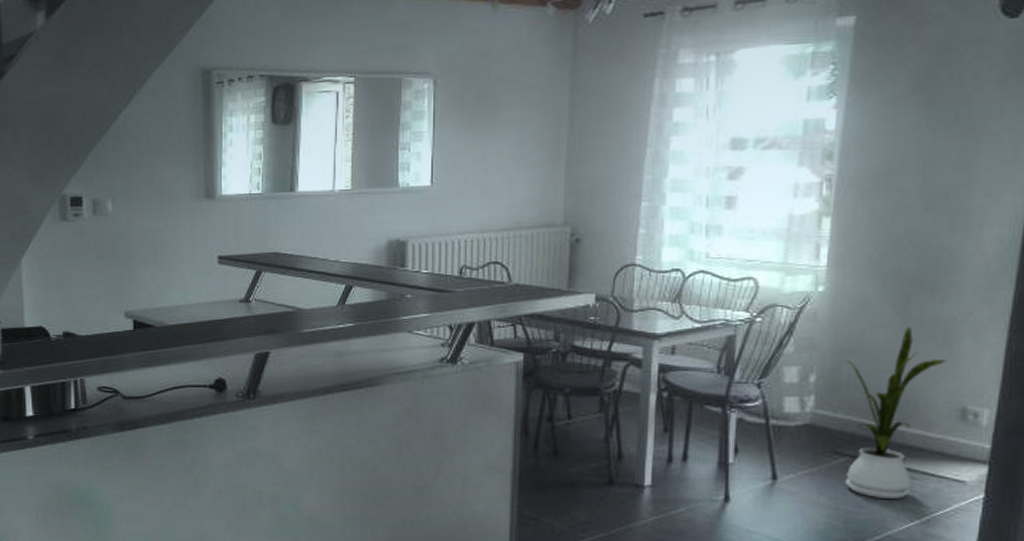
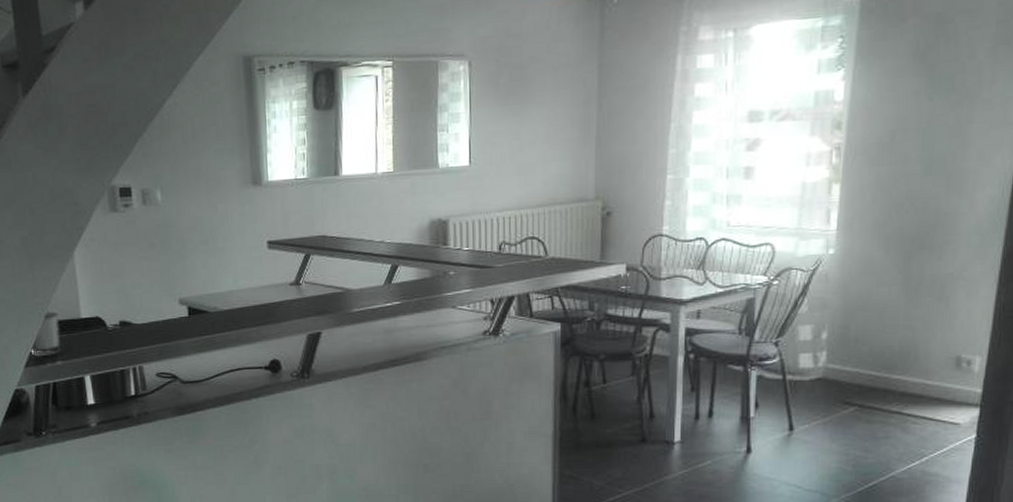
house plant: present [845,326,947,499] -> none [854,283,943,443]

